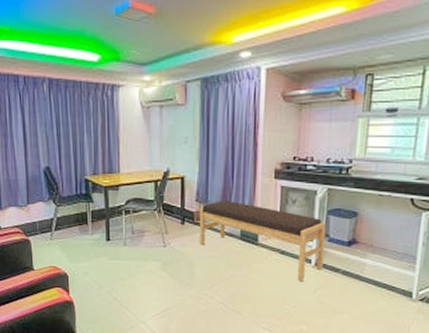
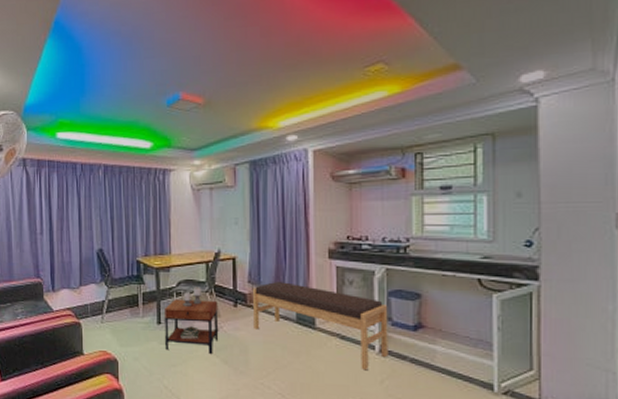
side table: none [114,205,166,268] -> present [165,287,219,354]

